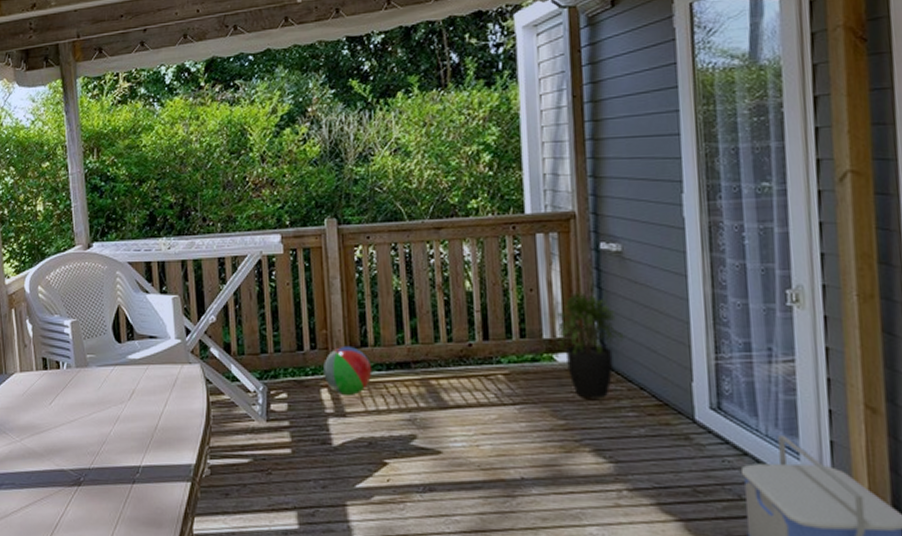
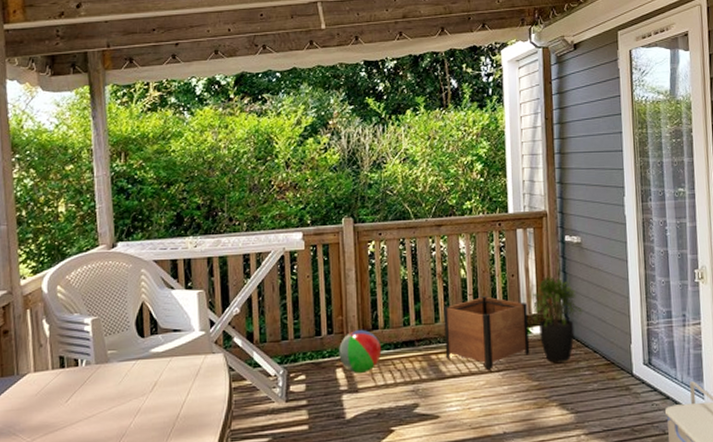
planter: none [445,314,555,402] -> present [444,296,530,370]

